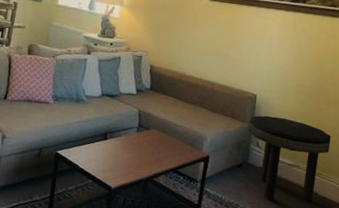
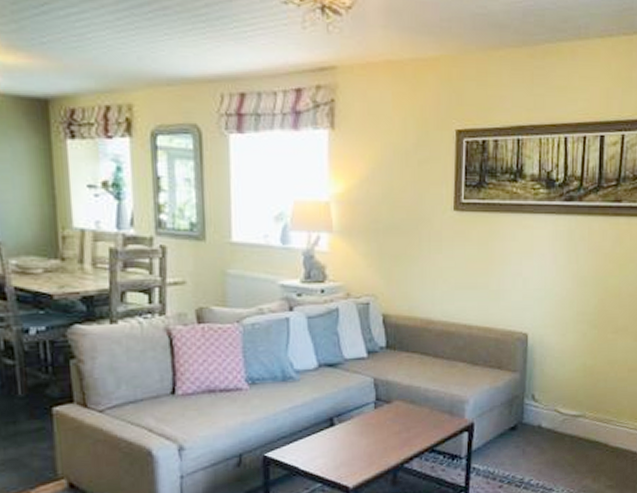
side table: present [248,115,331,201] -> none [521,358,621,463]

